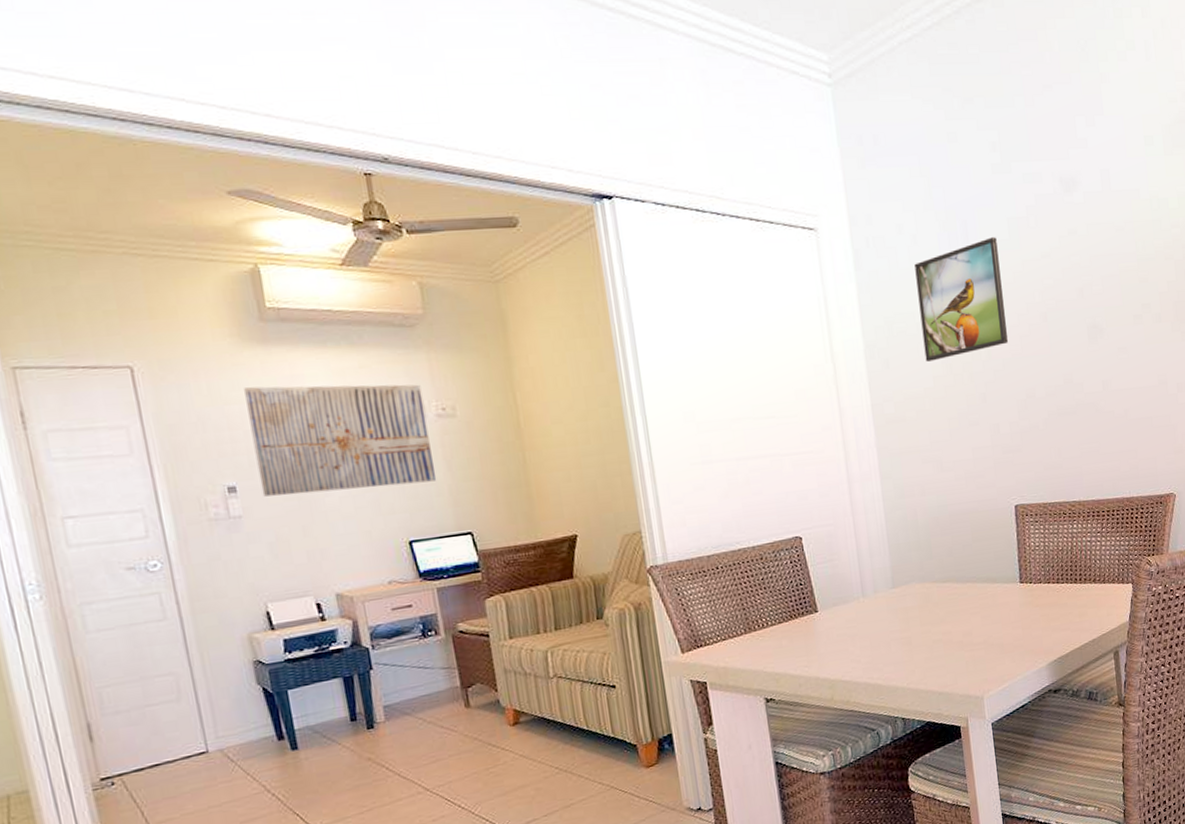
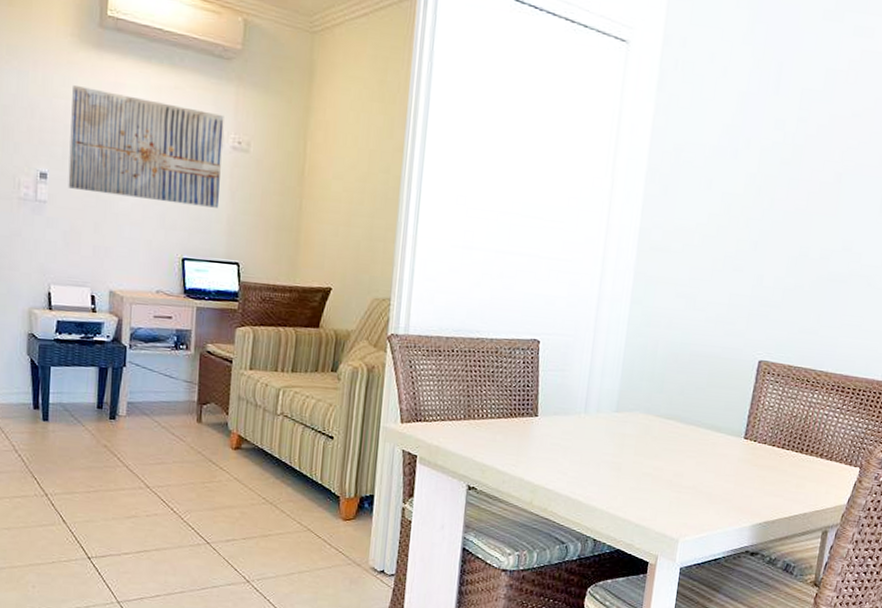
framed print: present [914,237,1009,362] -> none [705,84,810,198]

